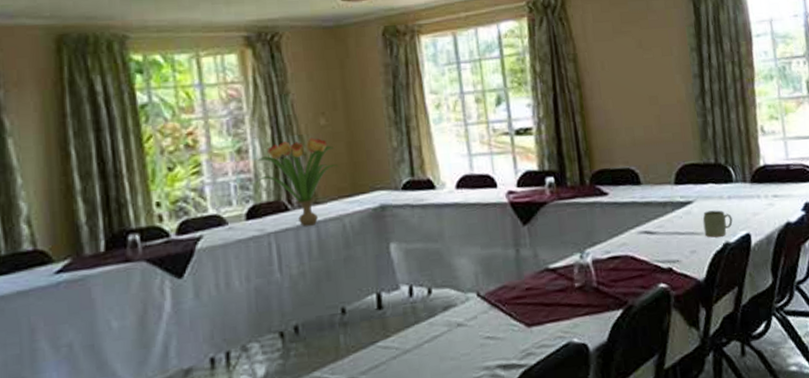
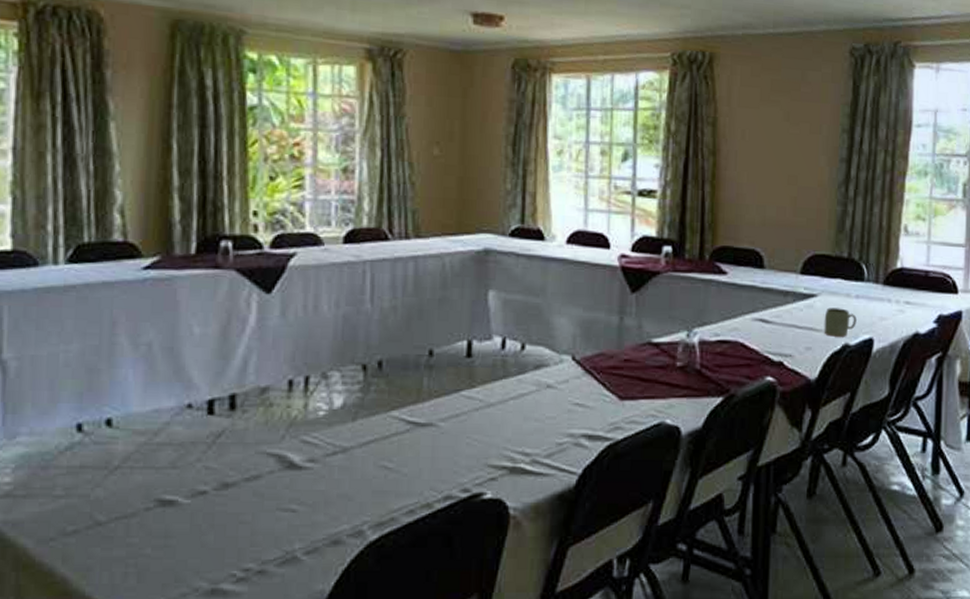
flower arrangement: present [257,138,338,228] -> none [362,167,446,261]

